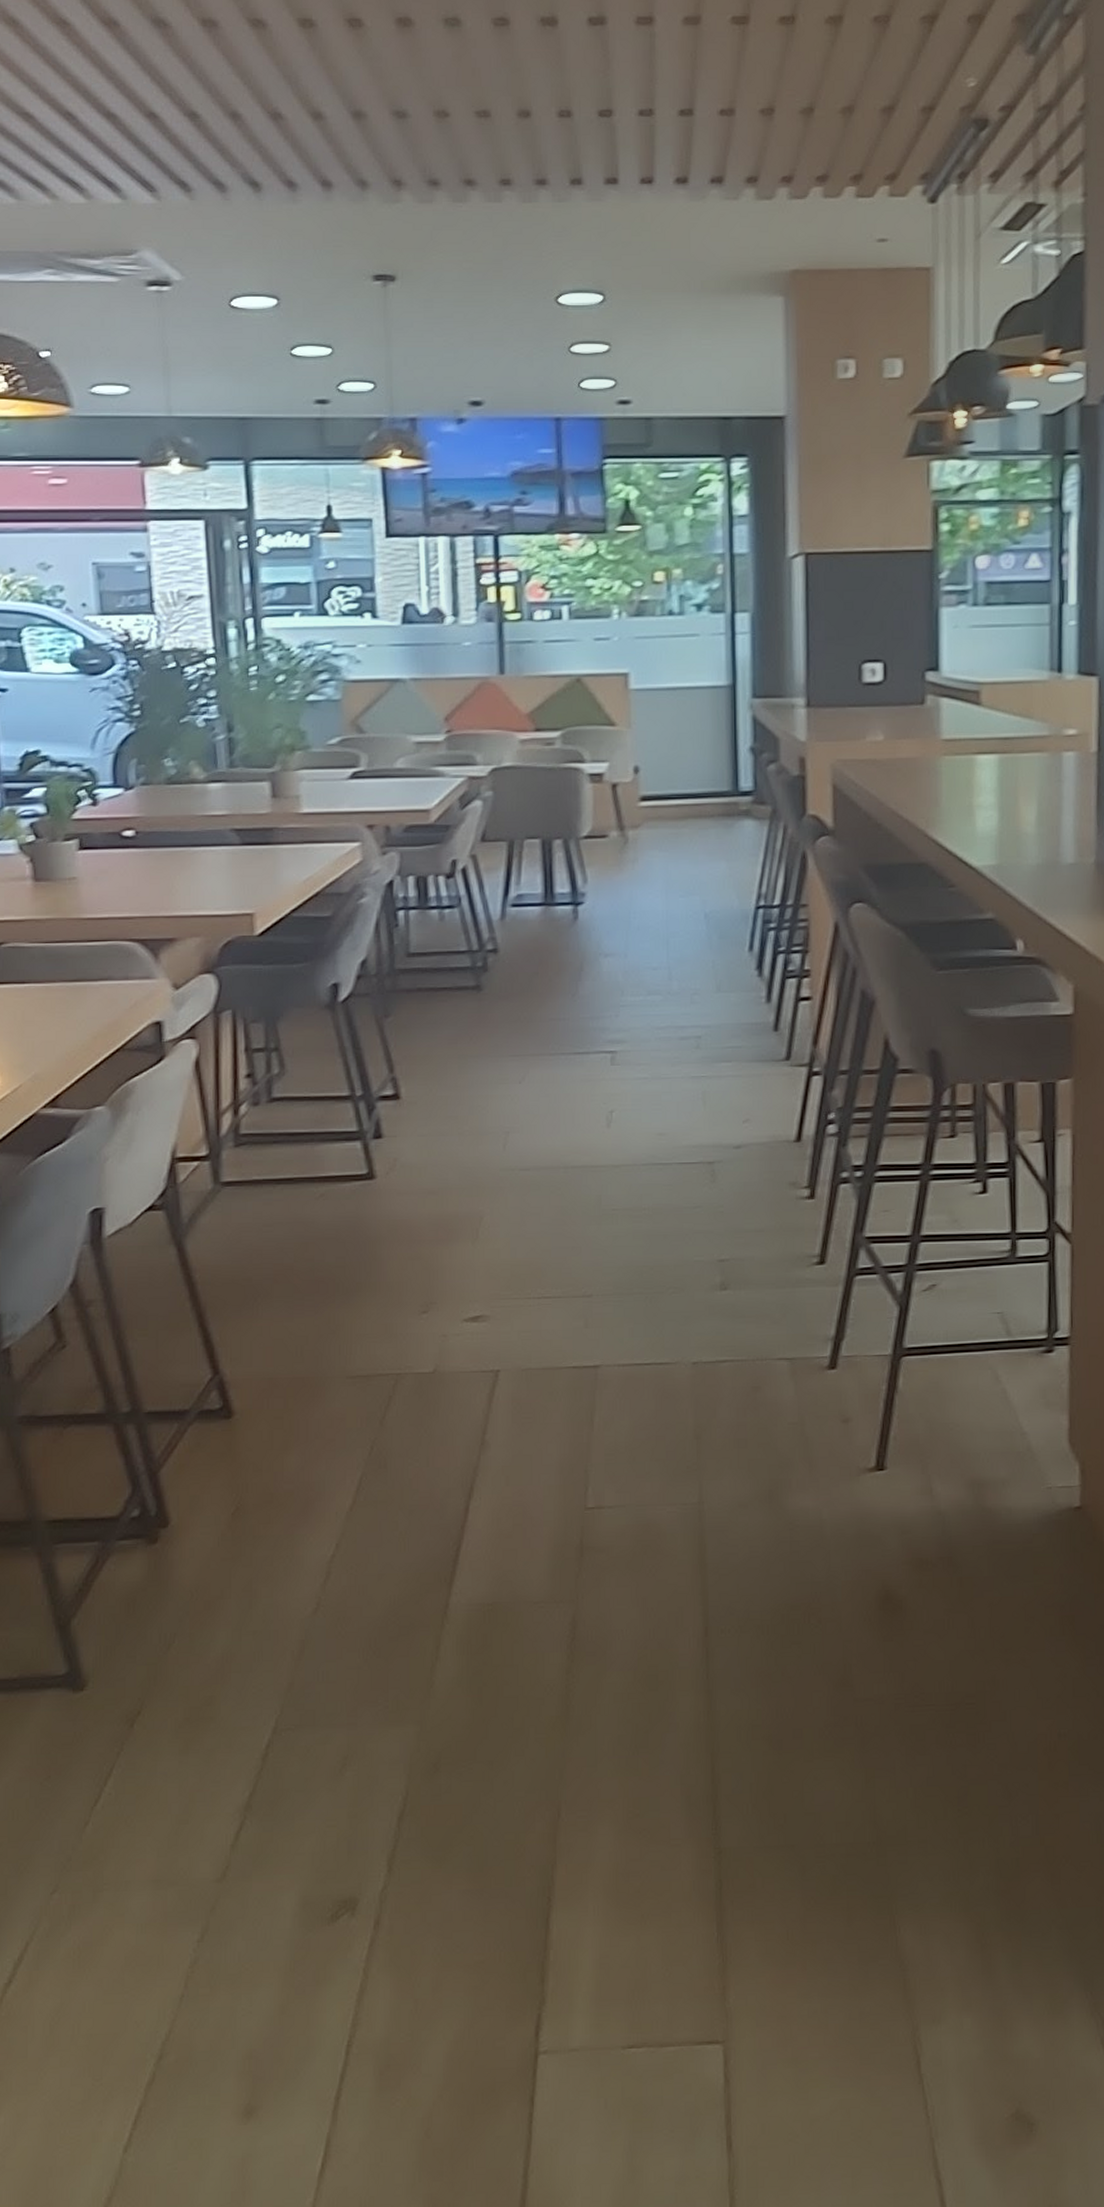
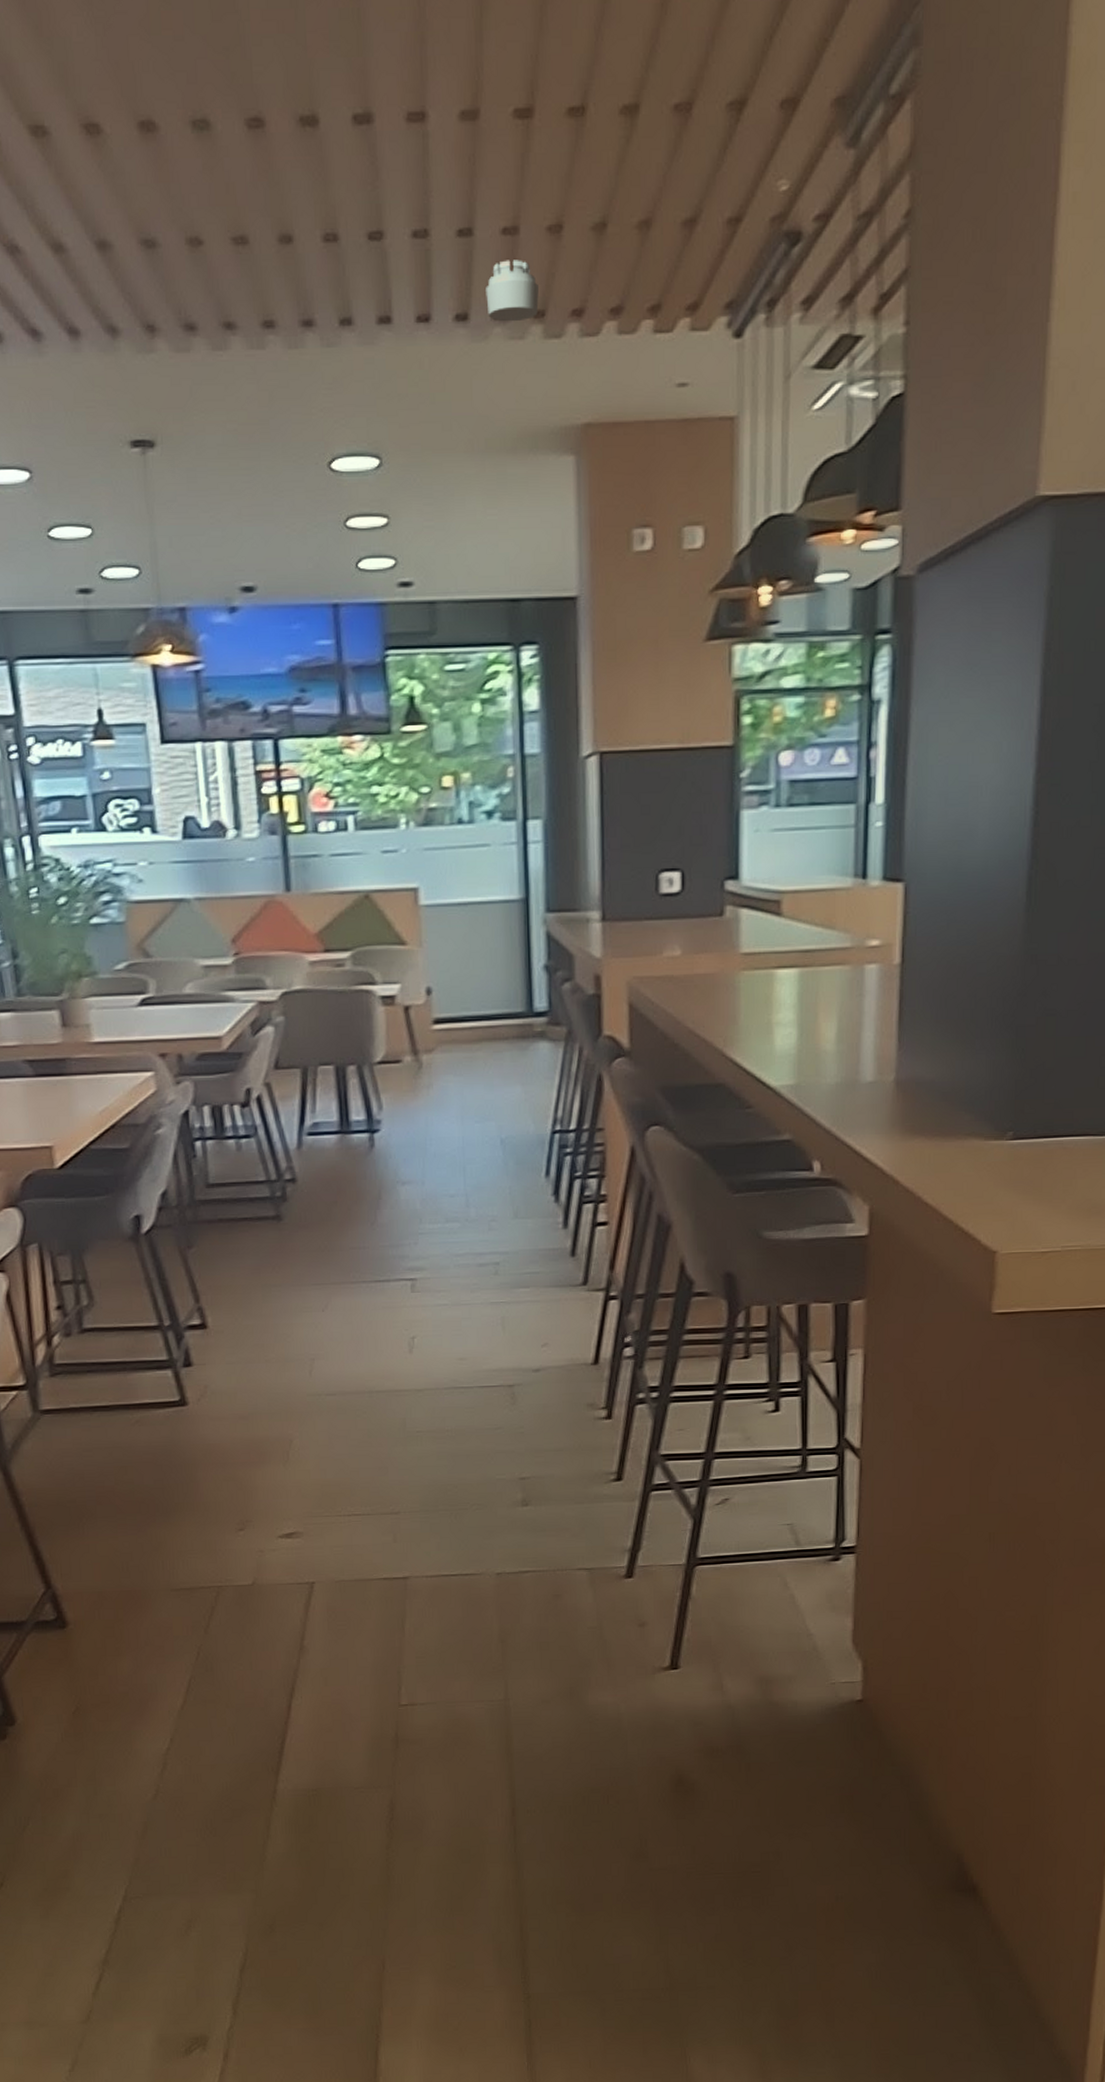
smoke detector: none [704,135,752,186] -> present [486,260,539,322]

